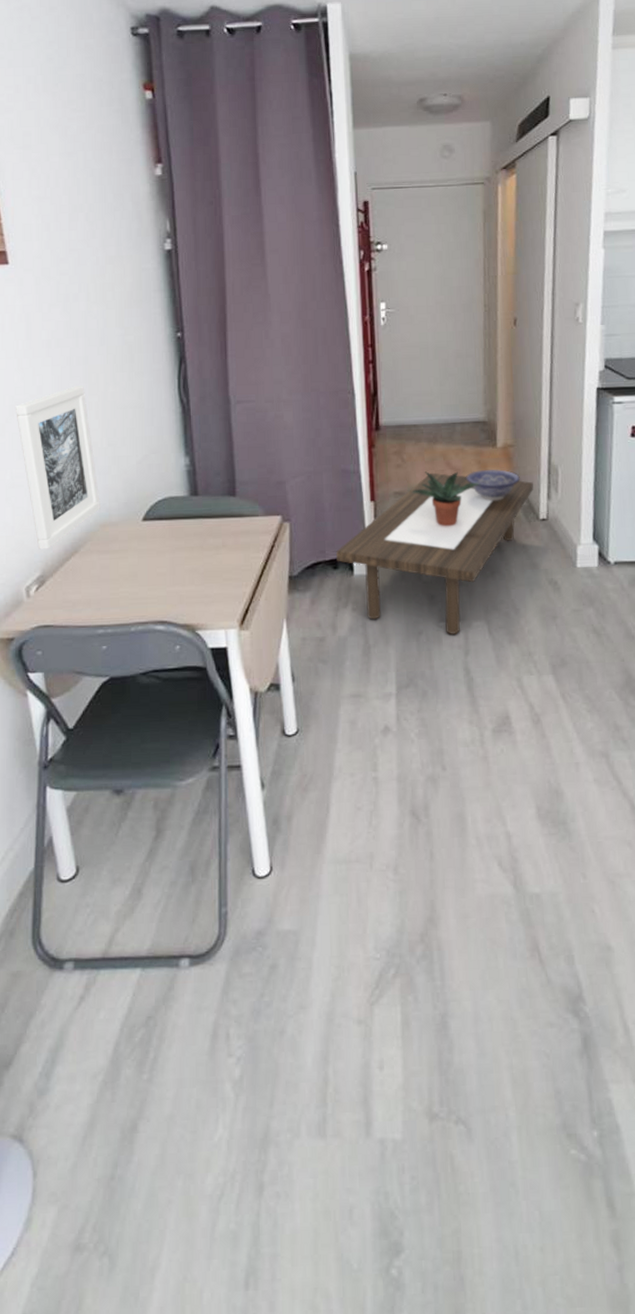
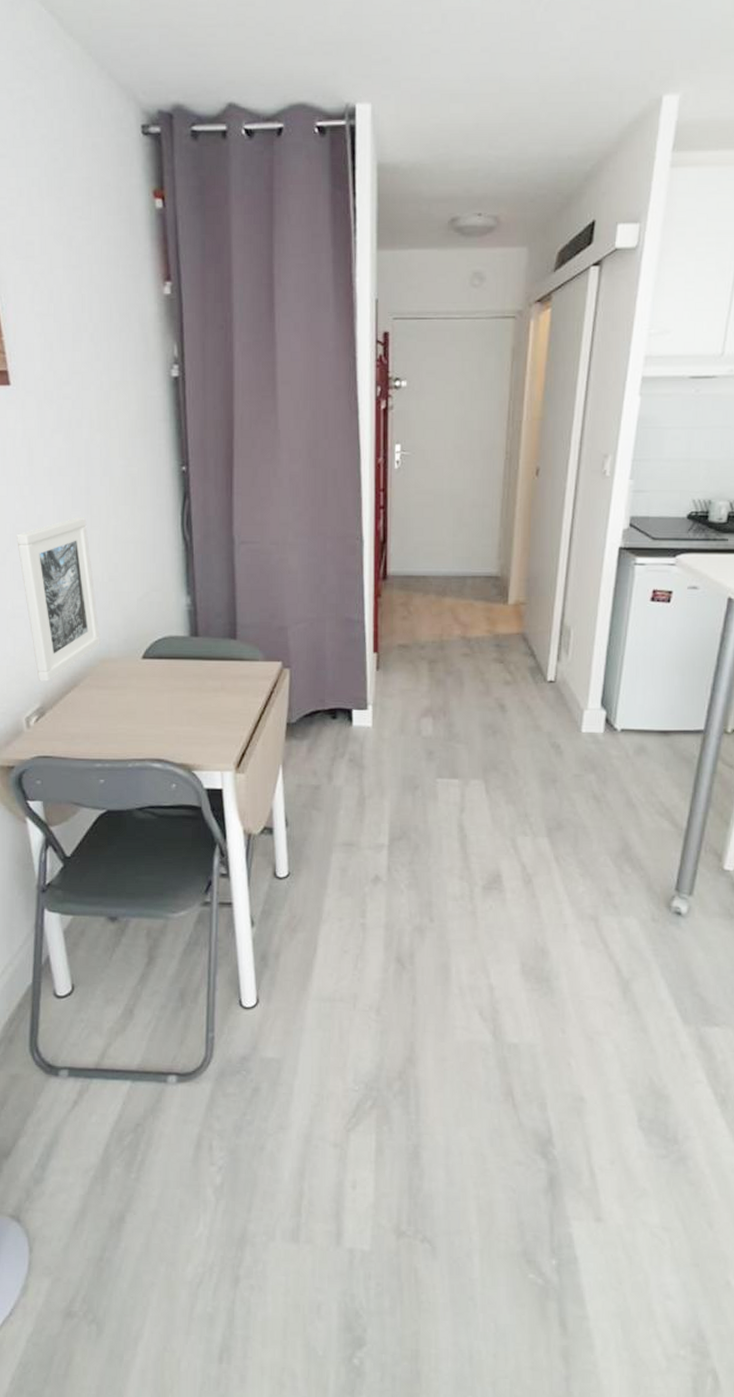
coffee table: present [336,472,533,634] -> none [336,626,543,791]
potted plant: present [410,471,481,527] -> none [414,625,488,683]
decorative bowl: present [466,469,520,501] -> none [474,627,530,659]

